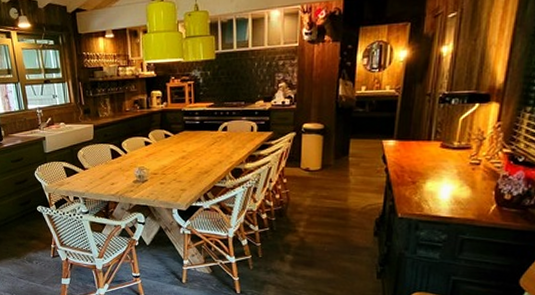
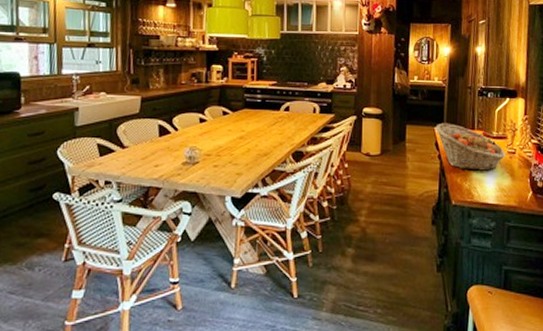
fruit basket: none [384,134,468,184] -> present [435,123,506,171]

